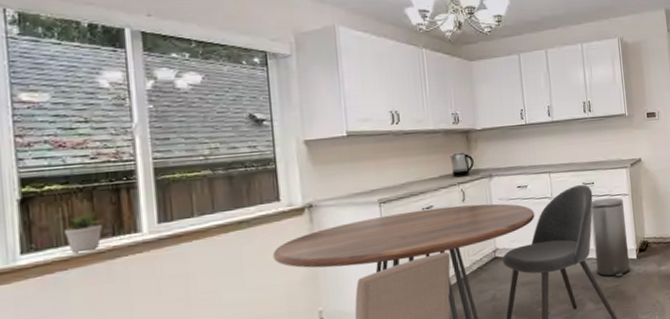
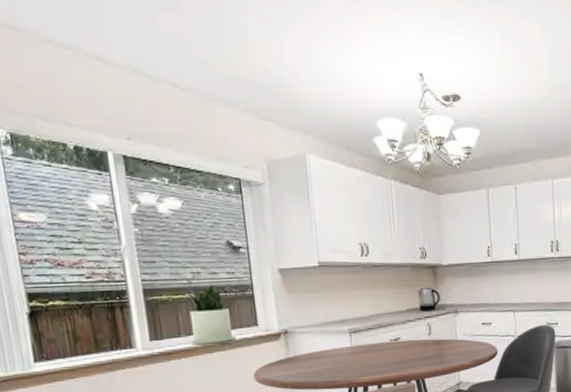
potted plant: present [63,212,103,254] -> none [68,327,103,364]
planter: none [201,159,256,226] -> present [185,284,237,346]

